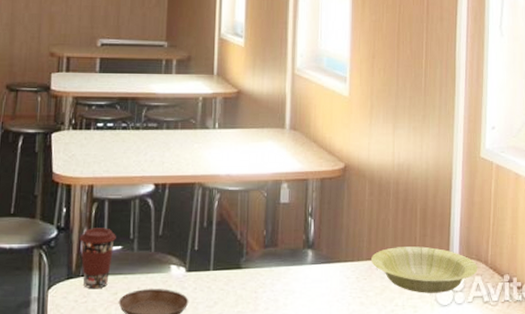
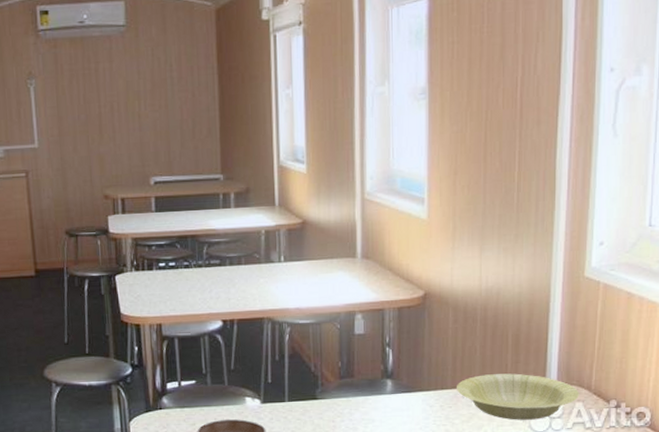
coffee cup: present [79,228,116,289] -> none [153,364,189,421]

